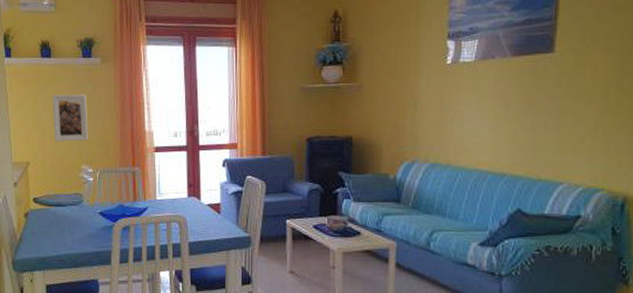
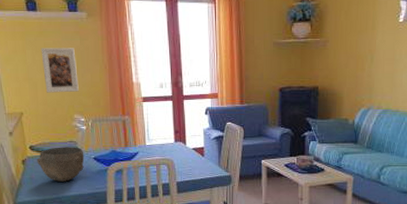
bowl: none [40,199,90,238] -> present [37,147,85,182]

